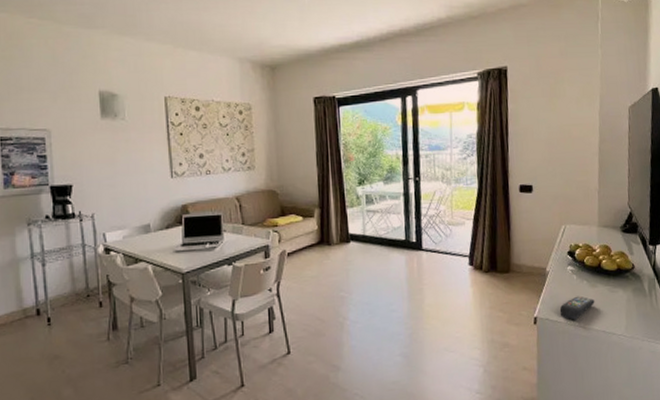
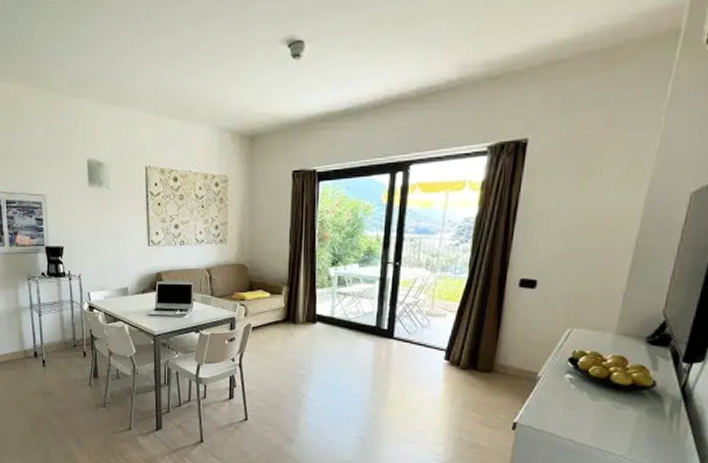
remote control: present [559,296,595,320] -> none [546,407,594,432]

